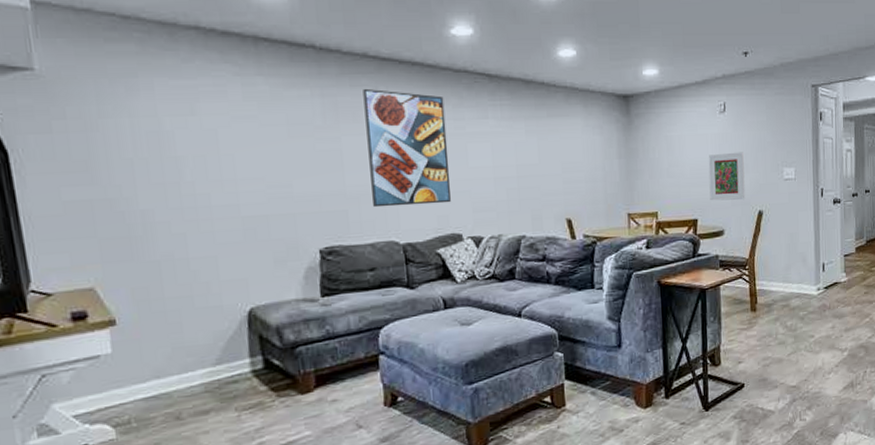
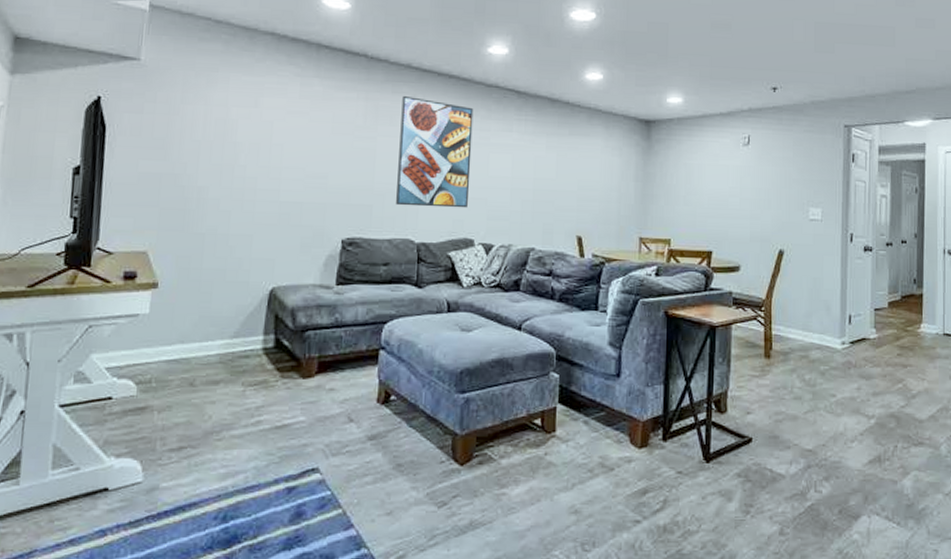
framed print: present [708,152,746,201] -> none [727,186,766,237]

